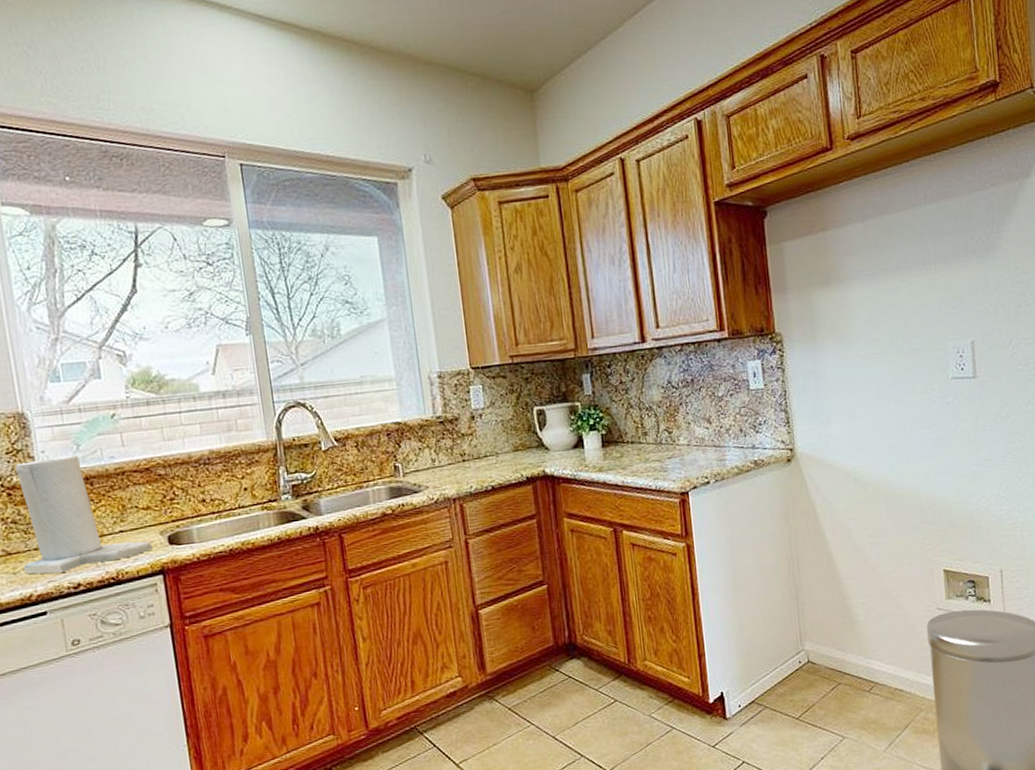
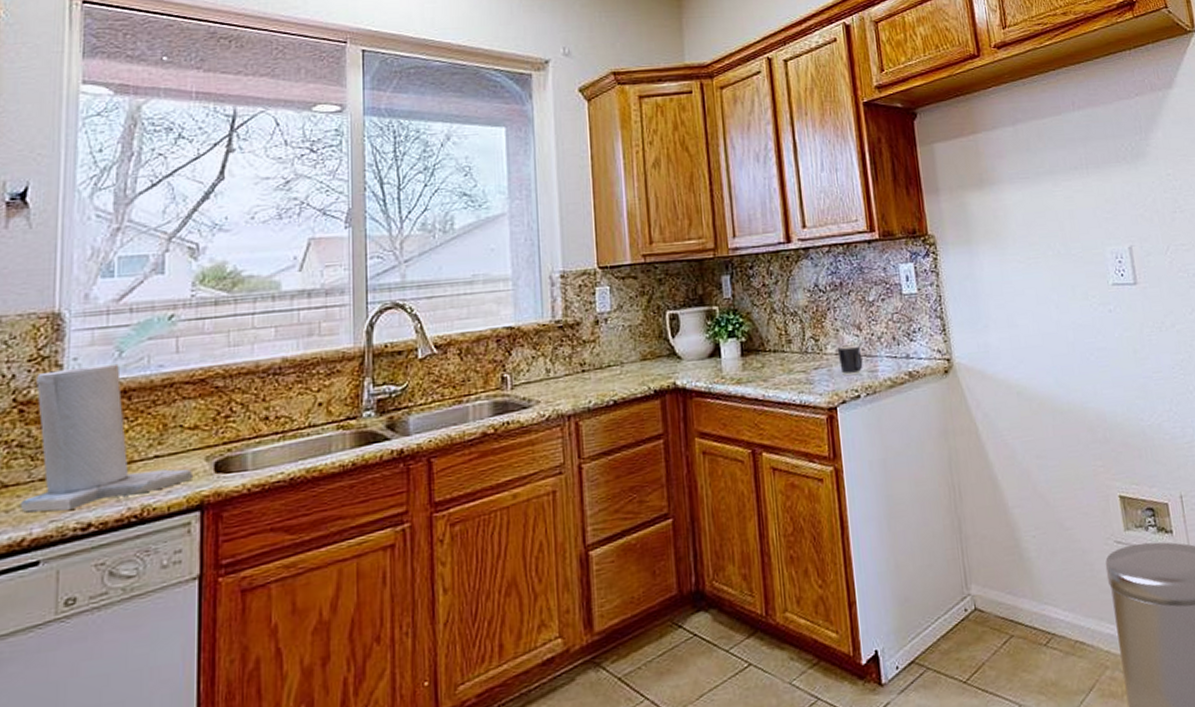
mug: none [688,436,713,465] -> present [837,344,863,376]

